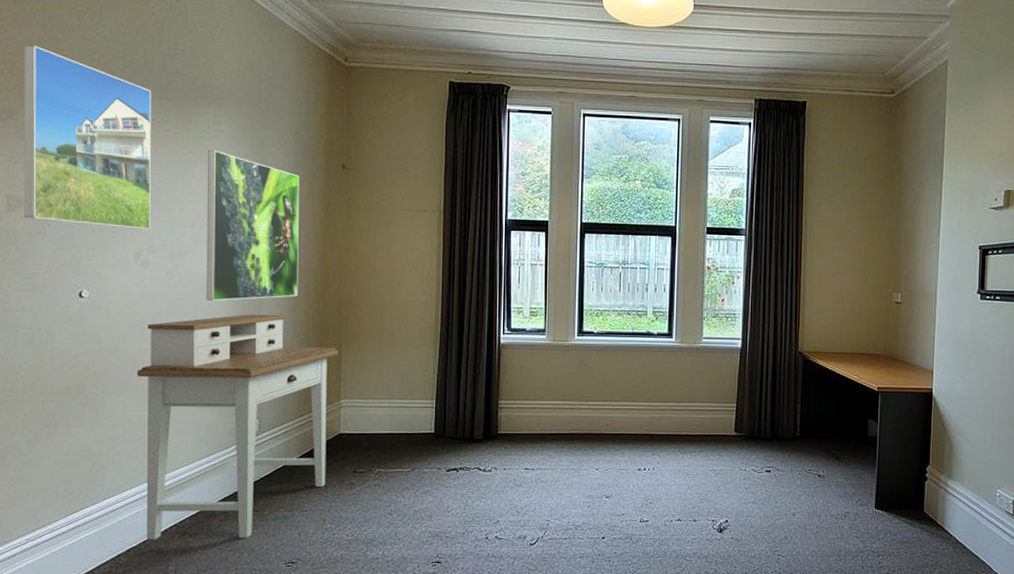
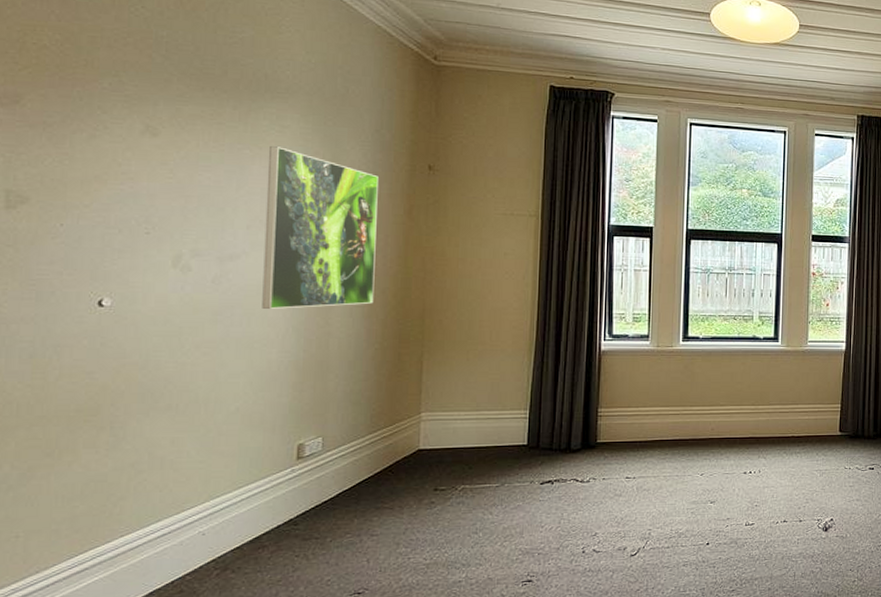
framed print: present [24,44,152,229] -> none [29,22,202,231]
desk: present [137,314,338,540] -> none [170,323,420,579]

